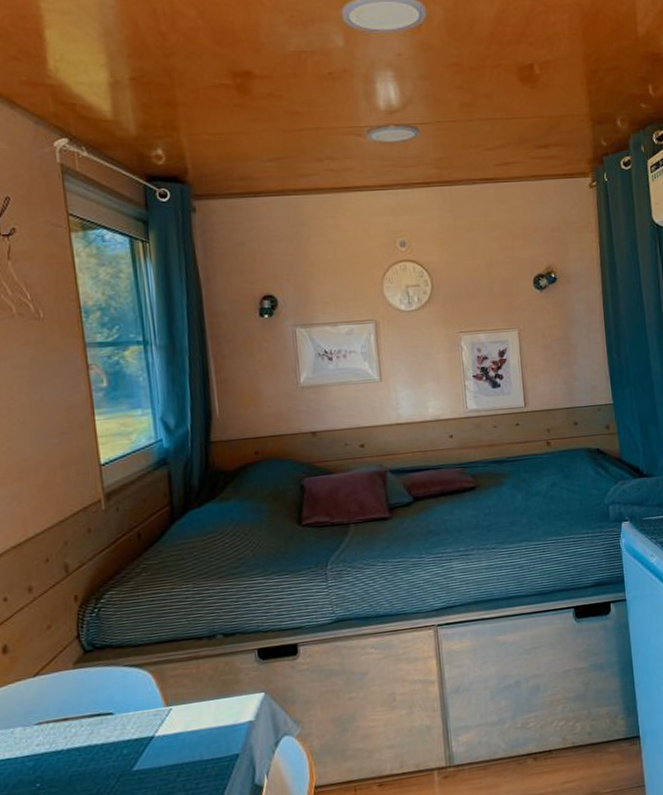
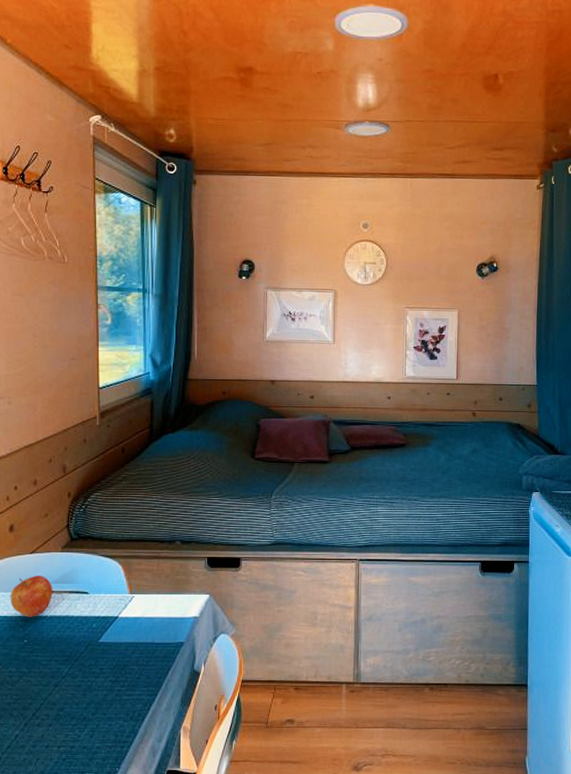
apple: none [11,701,68,755] -> present [10,576,53,617]

